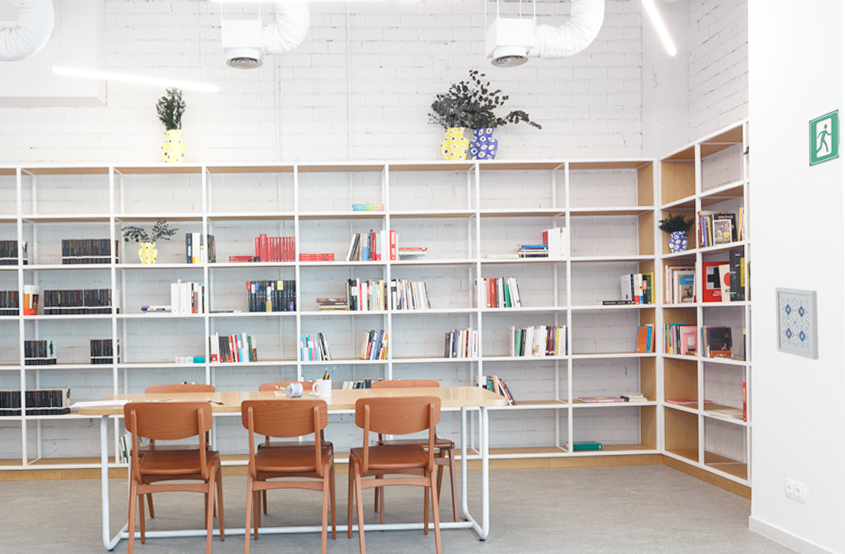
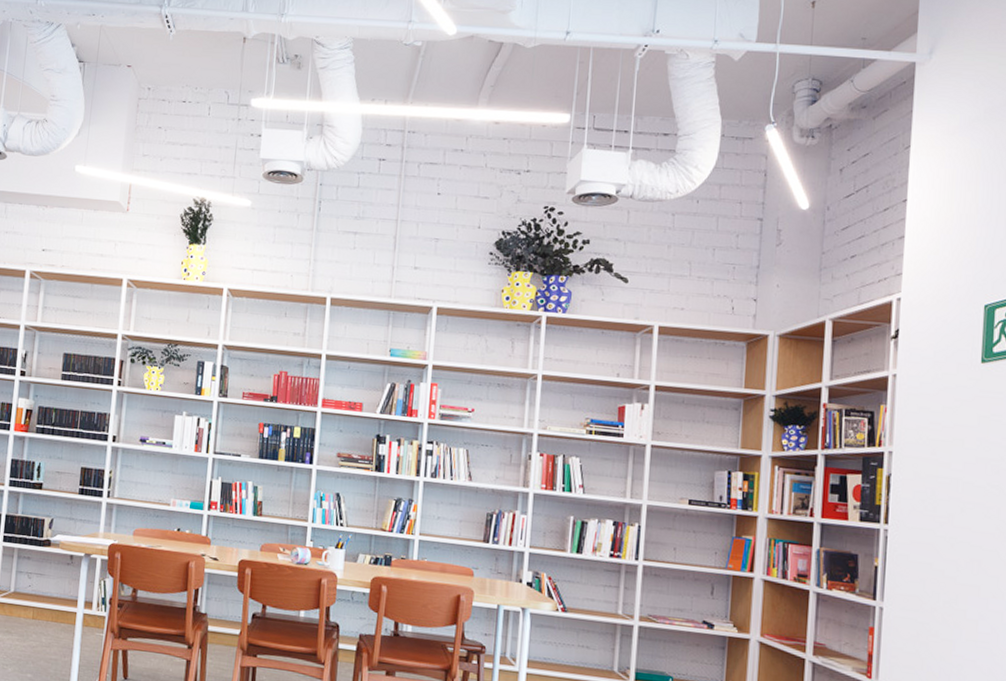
wall art: present [775,287,819,360] -> none [919,511,983,613]

